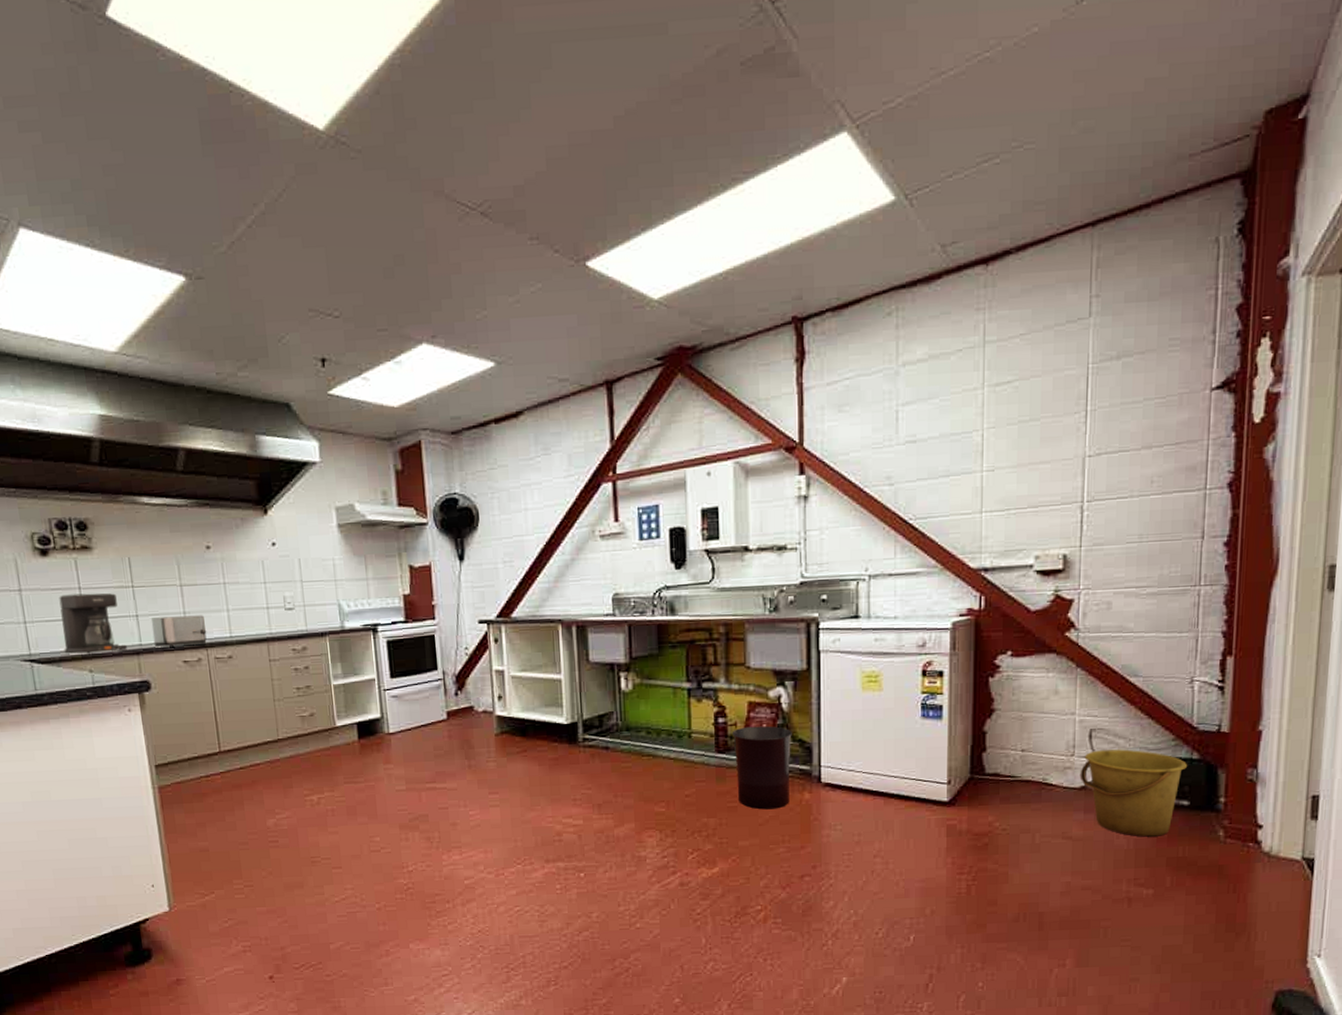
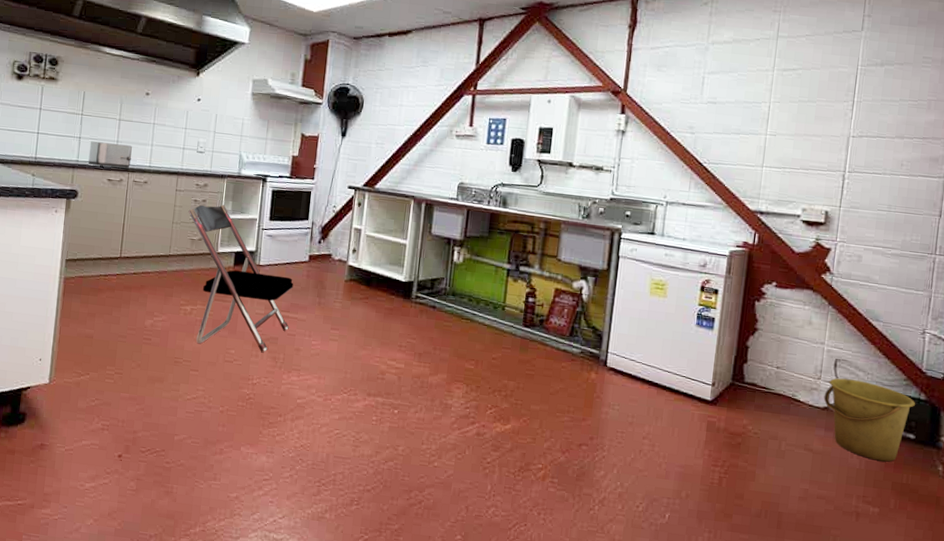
coffee maker: present [59,593,127,654] -> none [16,112,67,164]
folding chair: none [290,669,439,836] -> present [188,204,294,353]
waste bin: present [731,725,792,810] -> none [536,308,588,383]

